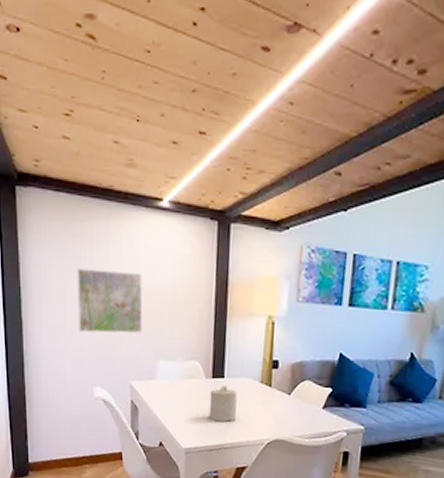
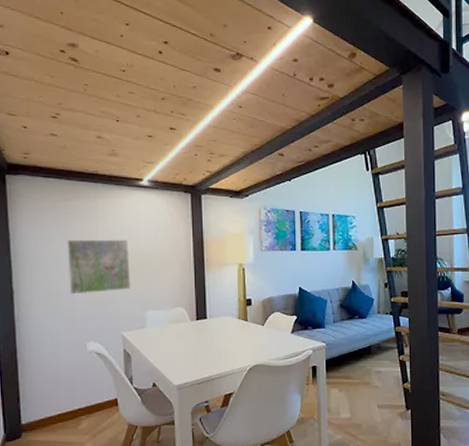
candle: present [208,385,237,422] -> none [196,325,221,357]

